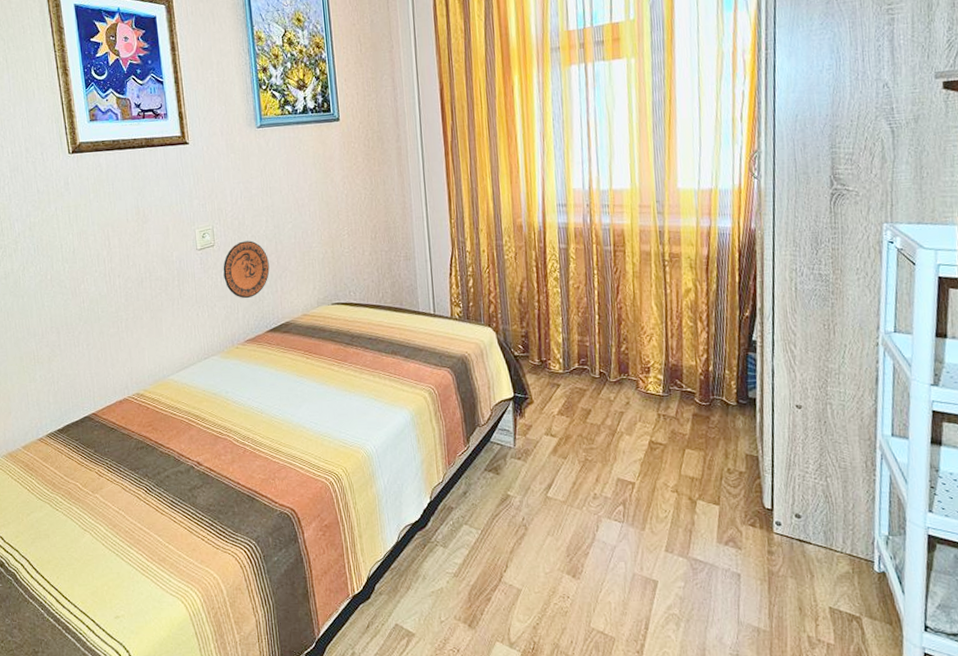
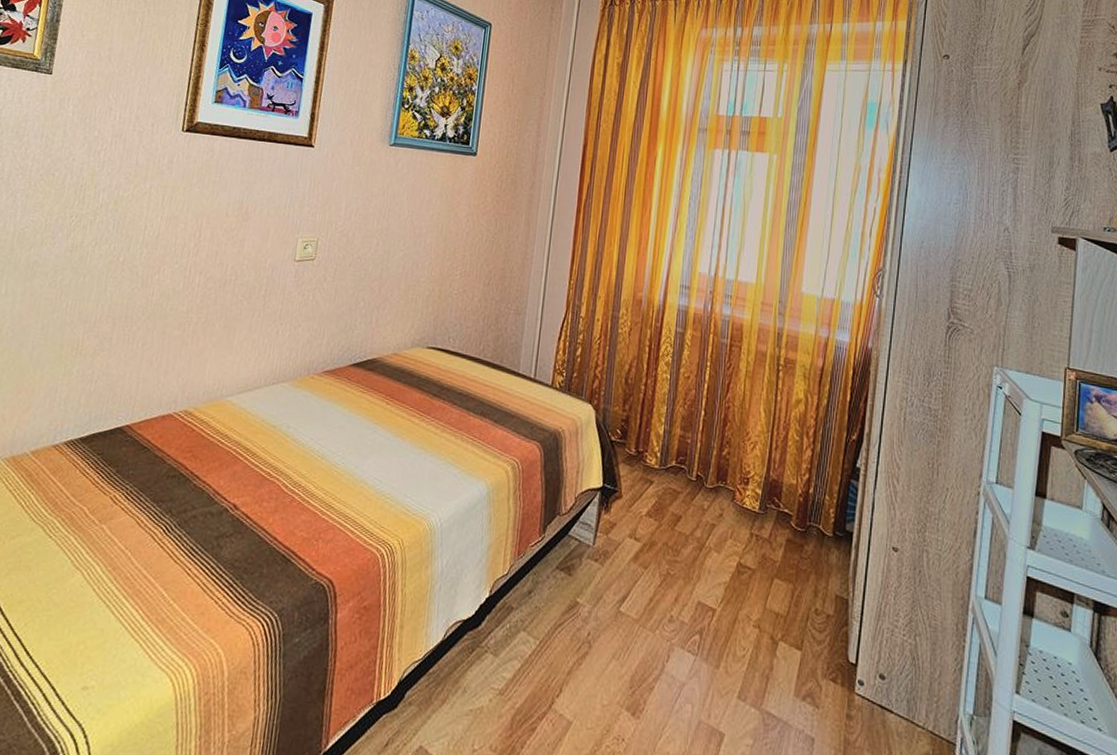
decorative plate: present [223,240,270,299] -> none [316,260,370,325]

